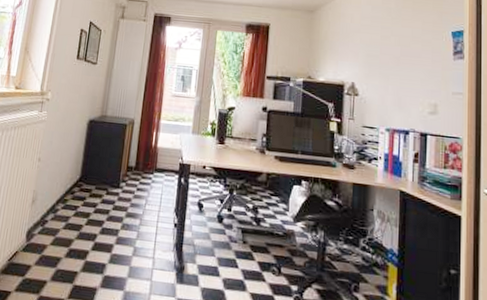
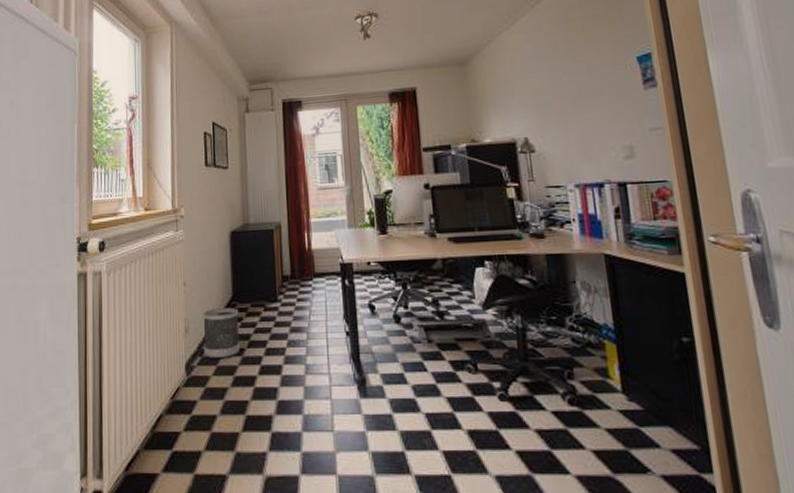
wastebasket: none [45,185,84,231] -> present [203,308,239,359]

